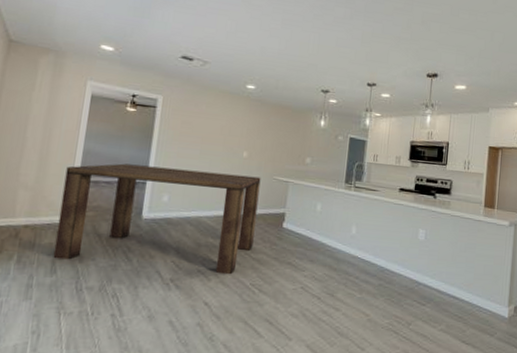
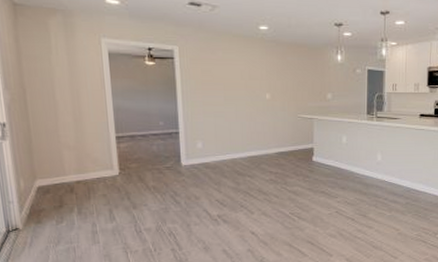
dining table: present [53,163,261,275] -> none [101,116,287,208]

